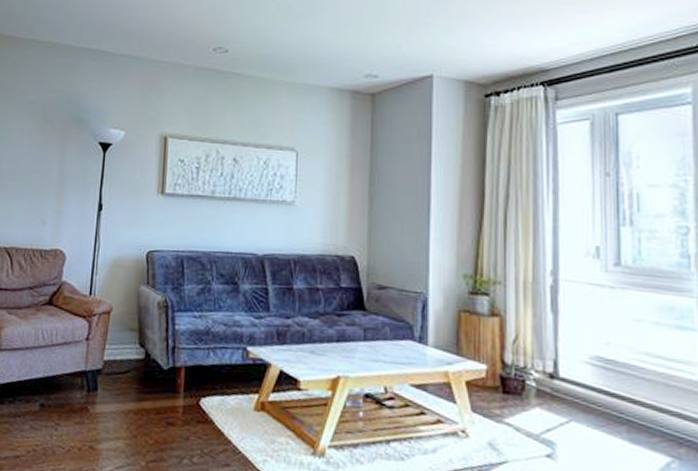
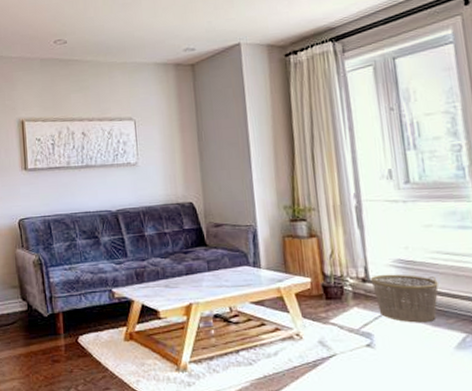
basket: none [560,371,643,438] -> present [370,274,439,323]

